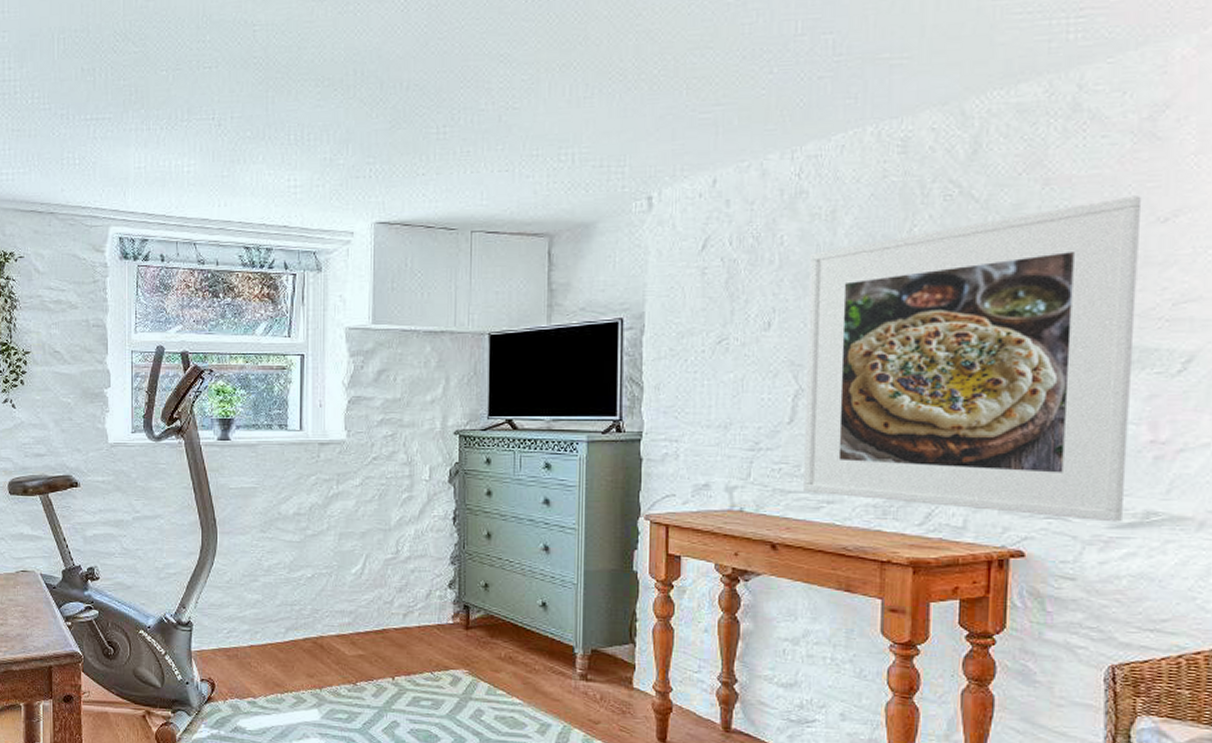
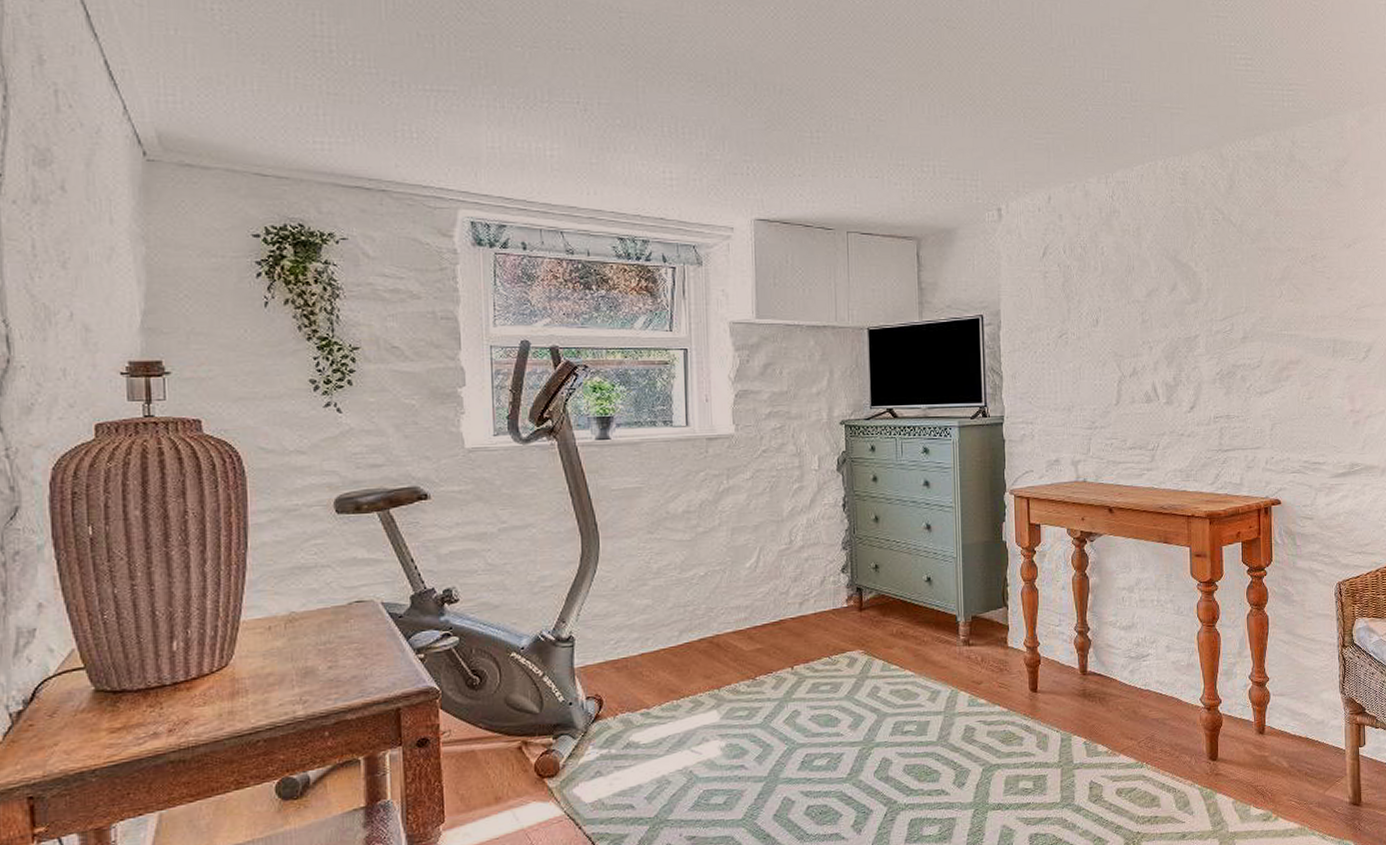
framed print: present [802,196,1141,522] -> none [1123,227,1338,473]

